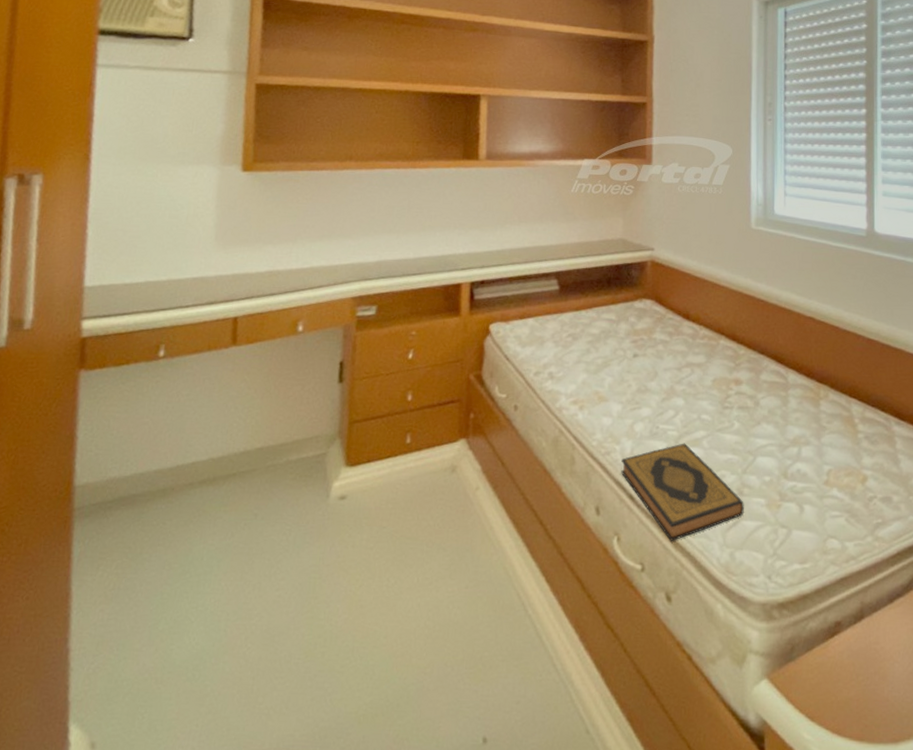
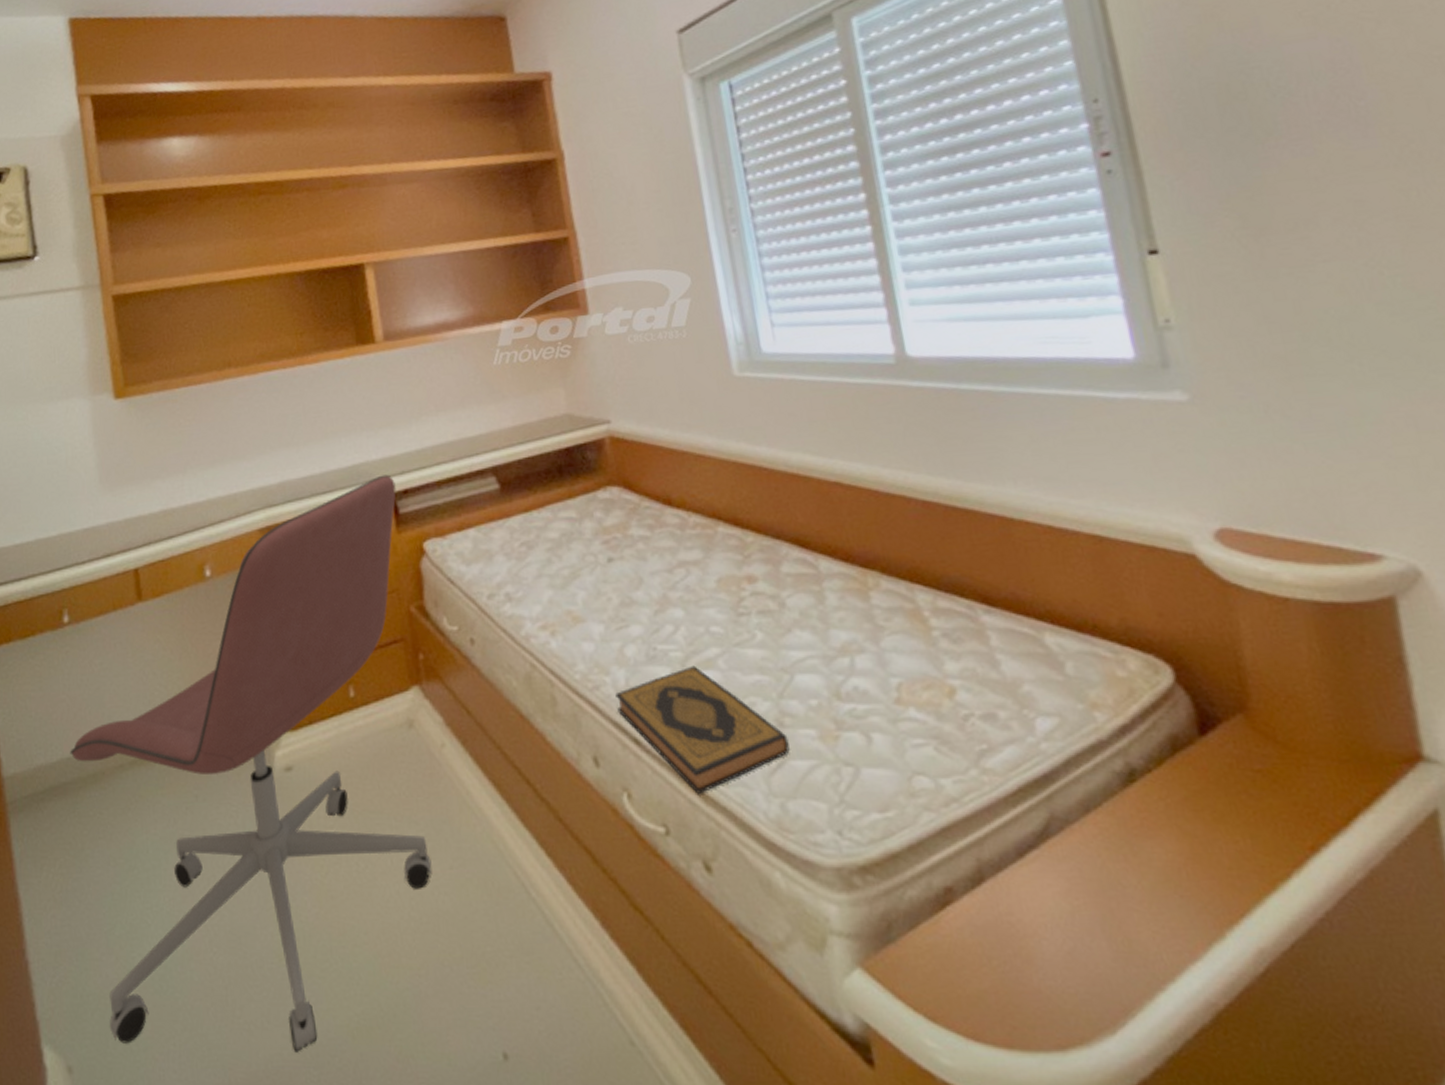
office chair: none [138,266,475,734] -> present [70,474,432,1053]

